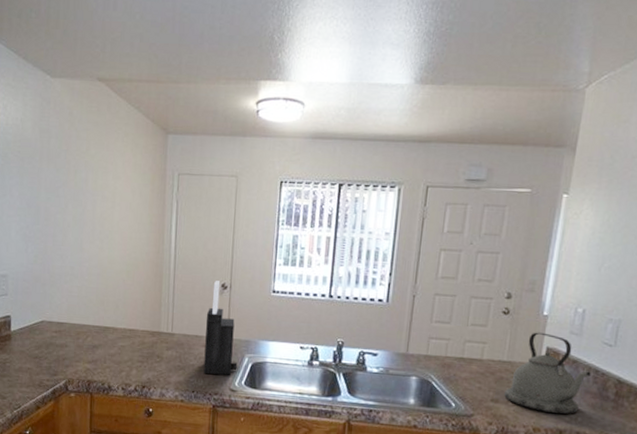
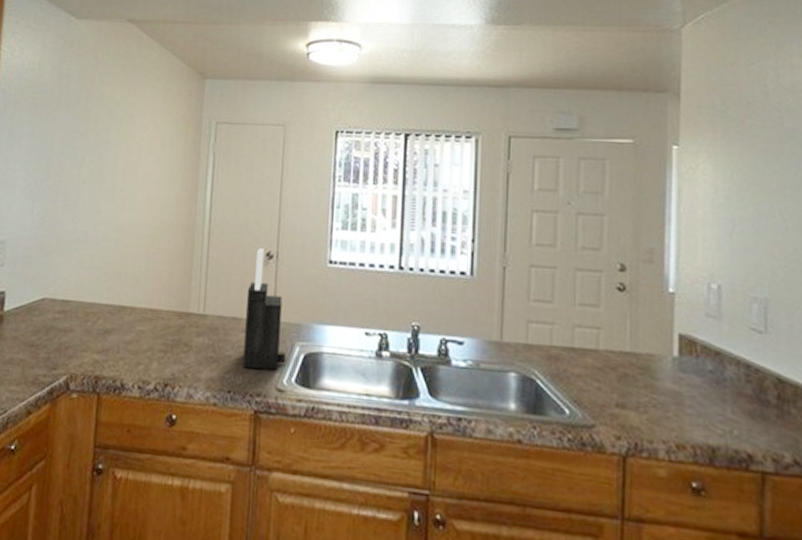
kettle: present [504,332,591,415] -> none [632,314,741,426]

